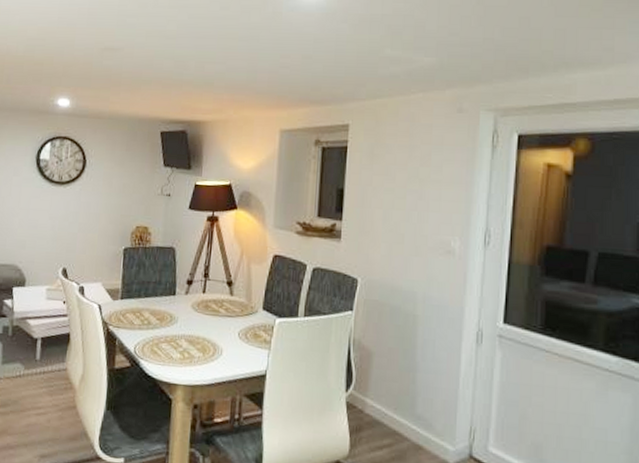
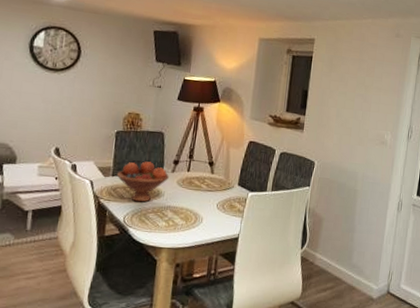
fruit bowl: none [125,282,182,330] -> present [116,161,169,202]

